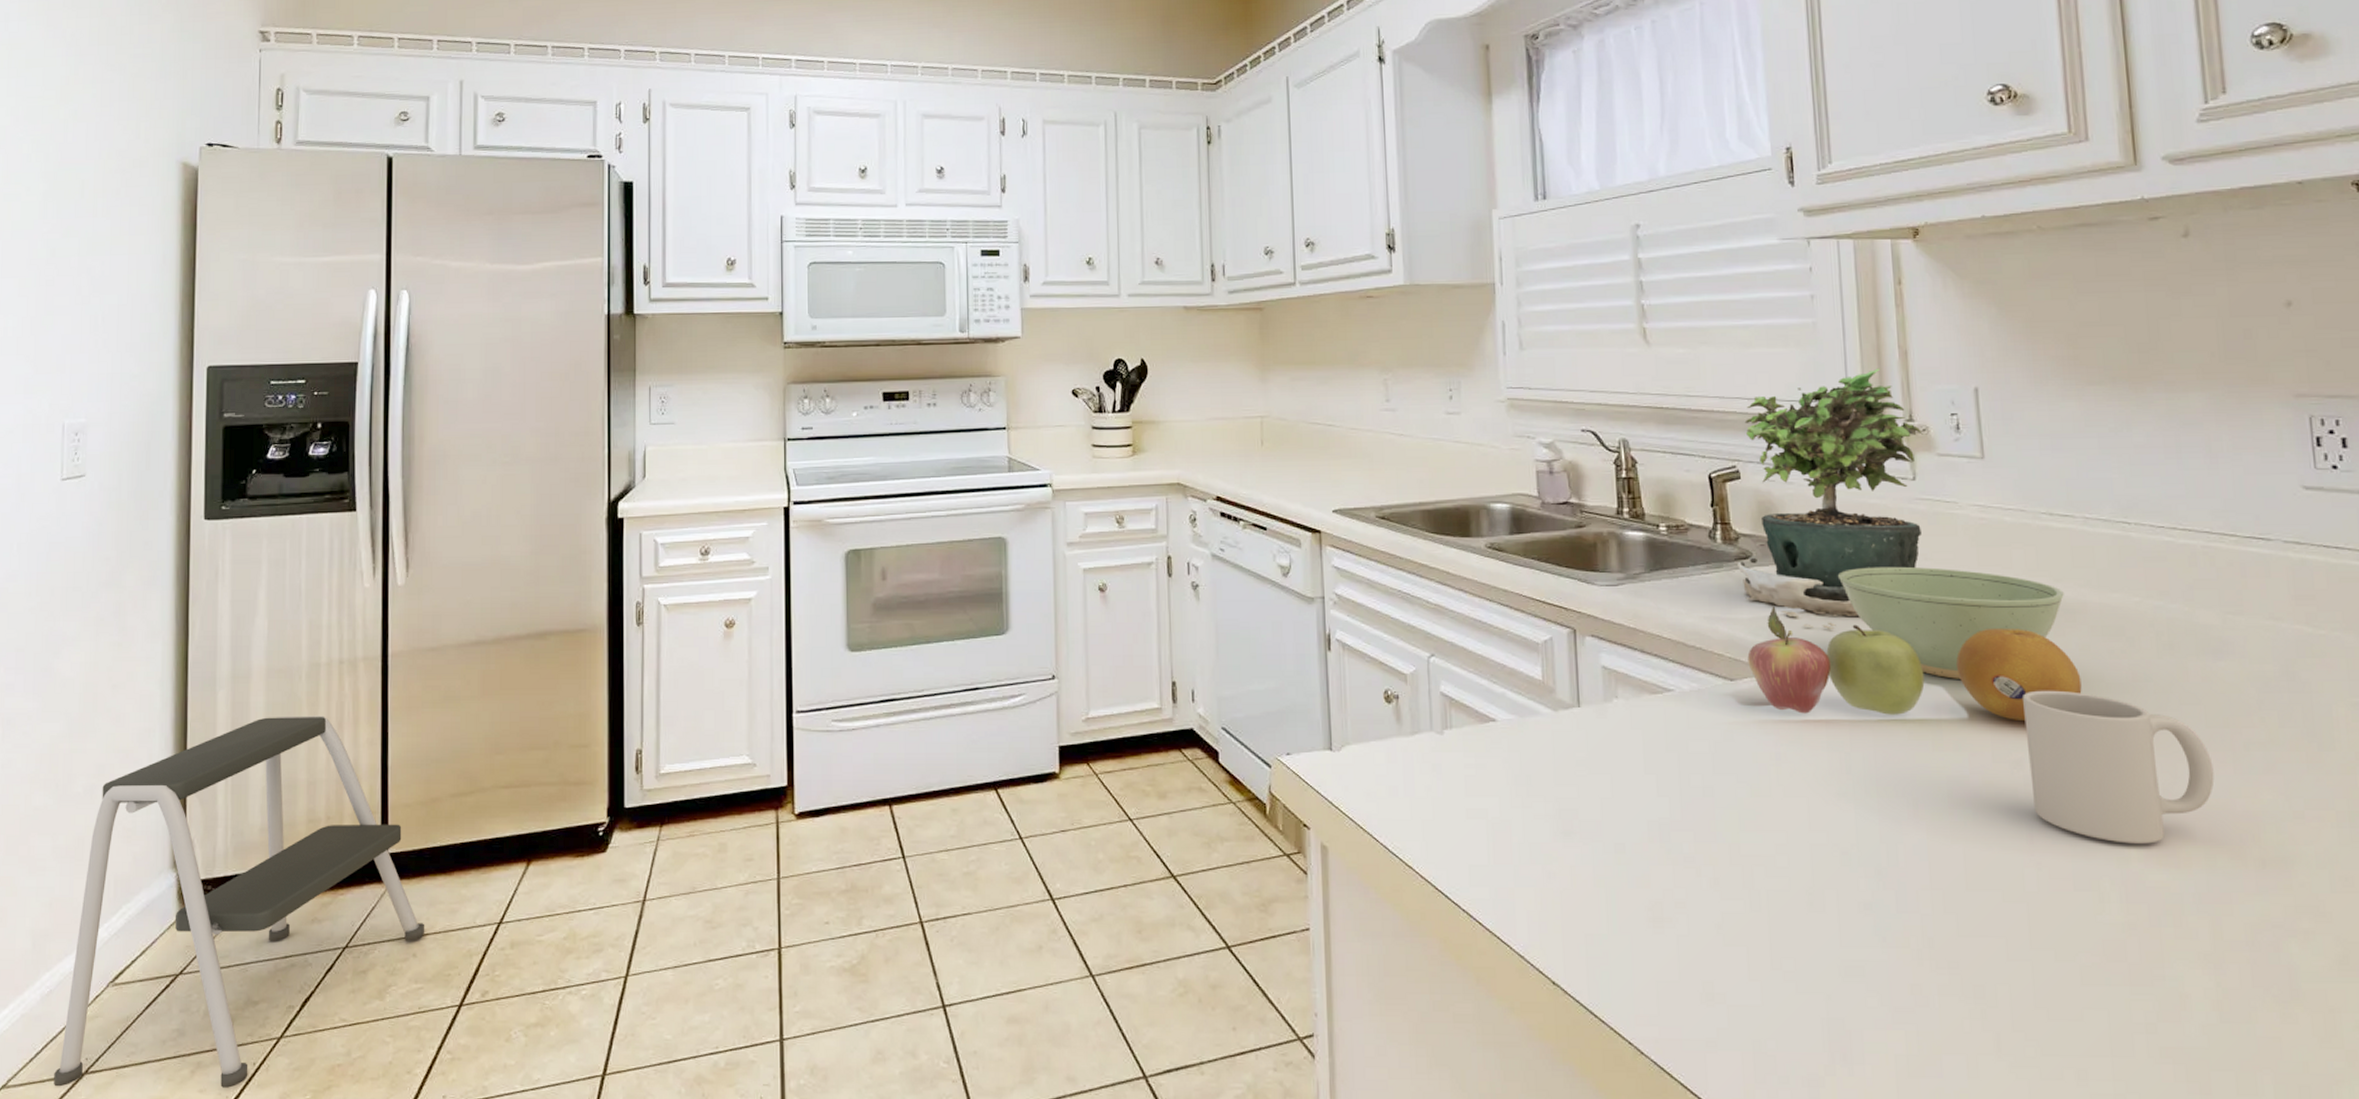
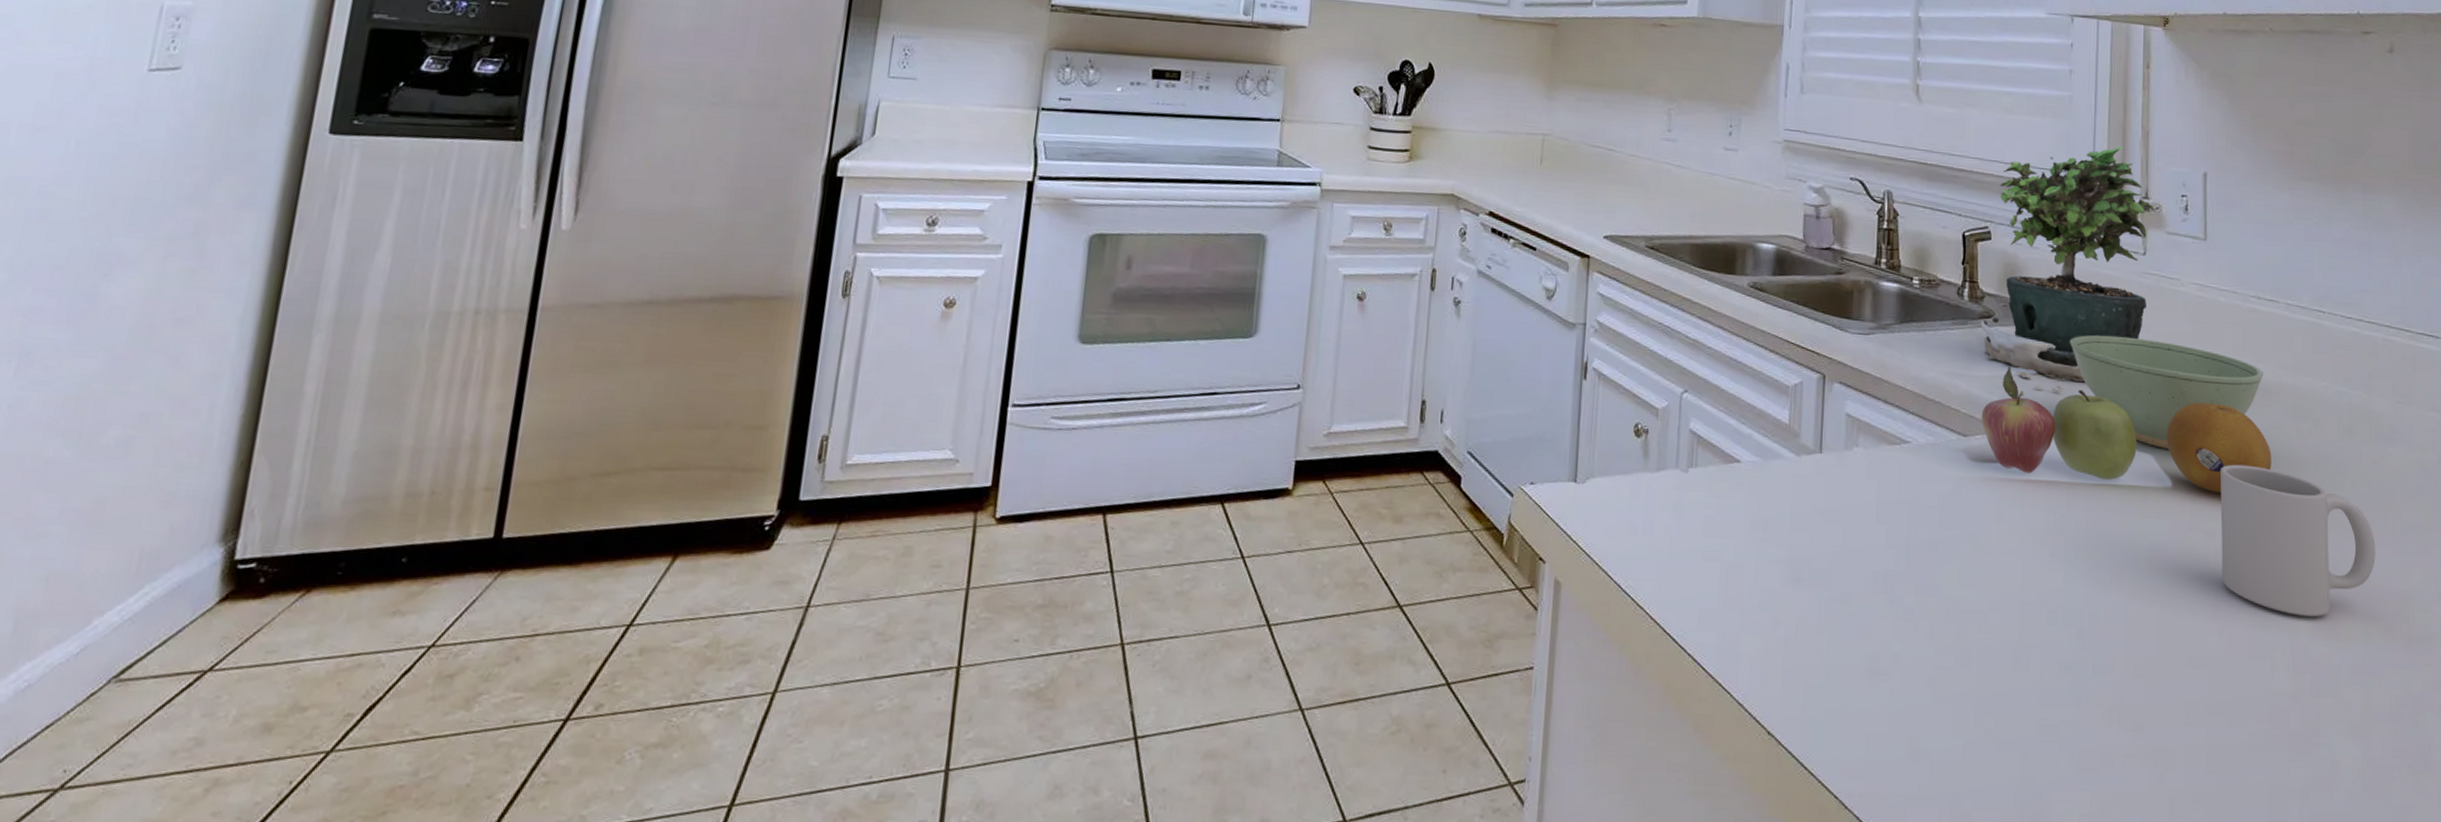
step stool: present [54,716,425,1088] -> none [13,369,537,811]

